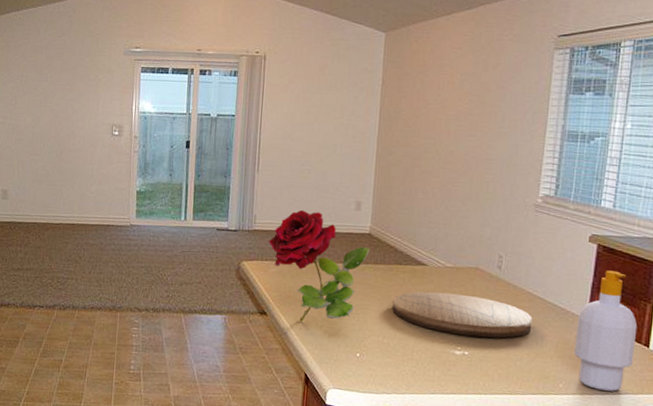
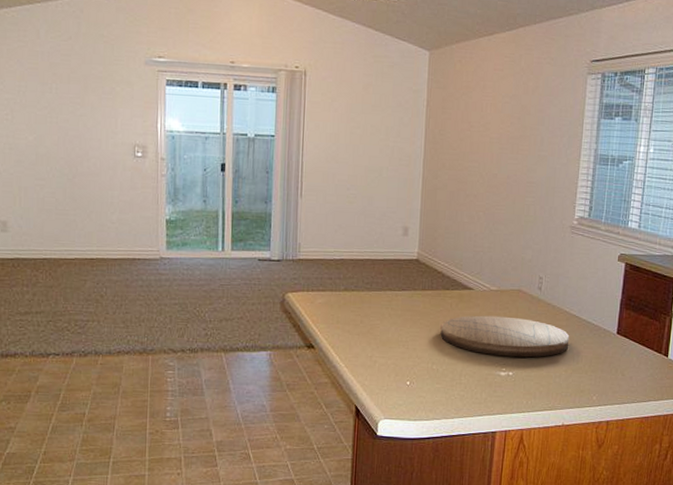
flower: present [268,209,371,322] -> none [314,236,419,354]
soap bottle: present [574,270,638,392] -> none [606,287,659,400]

